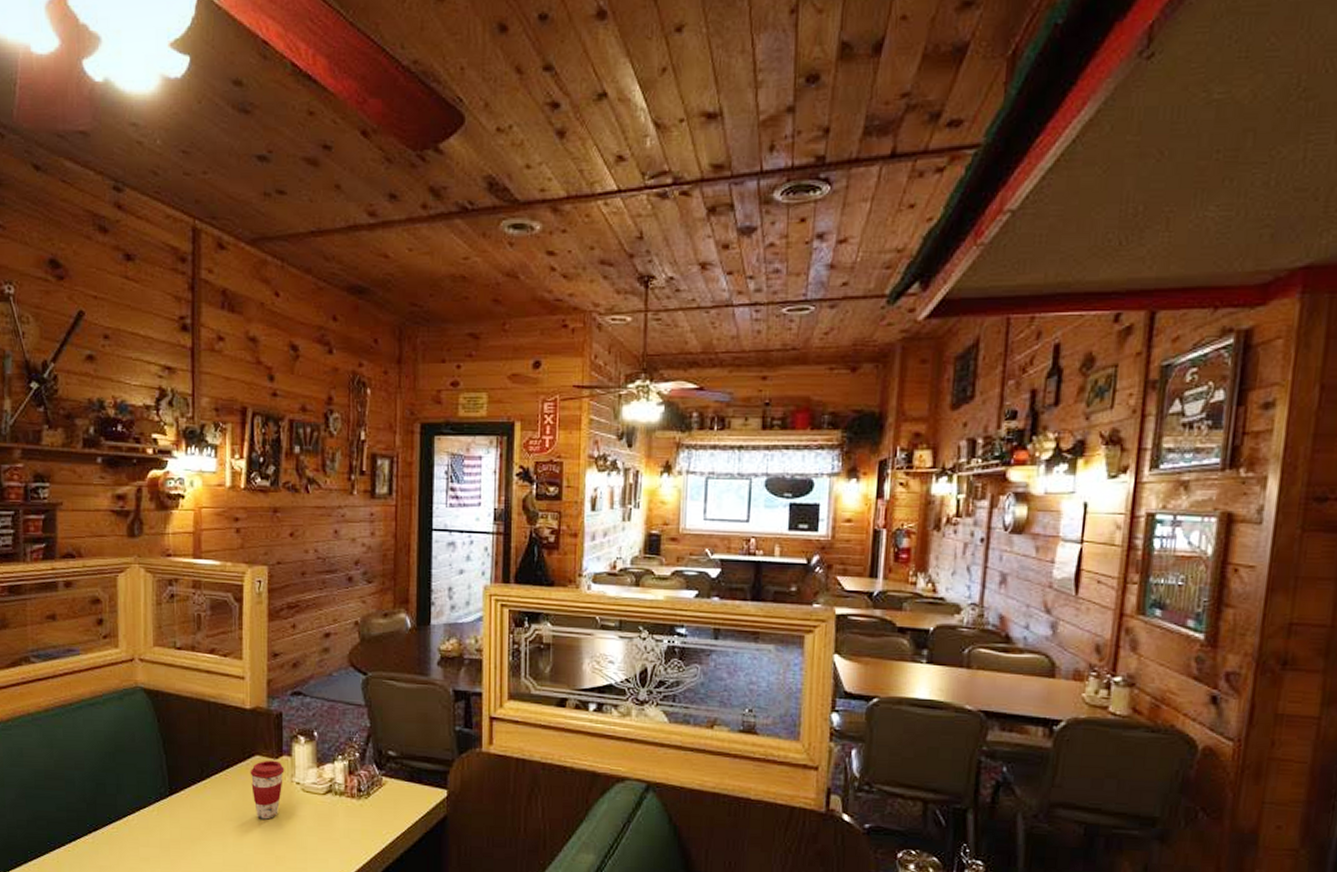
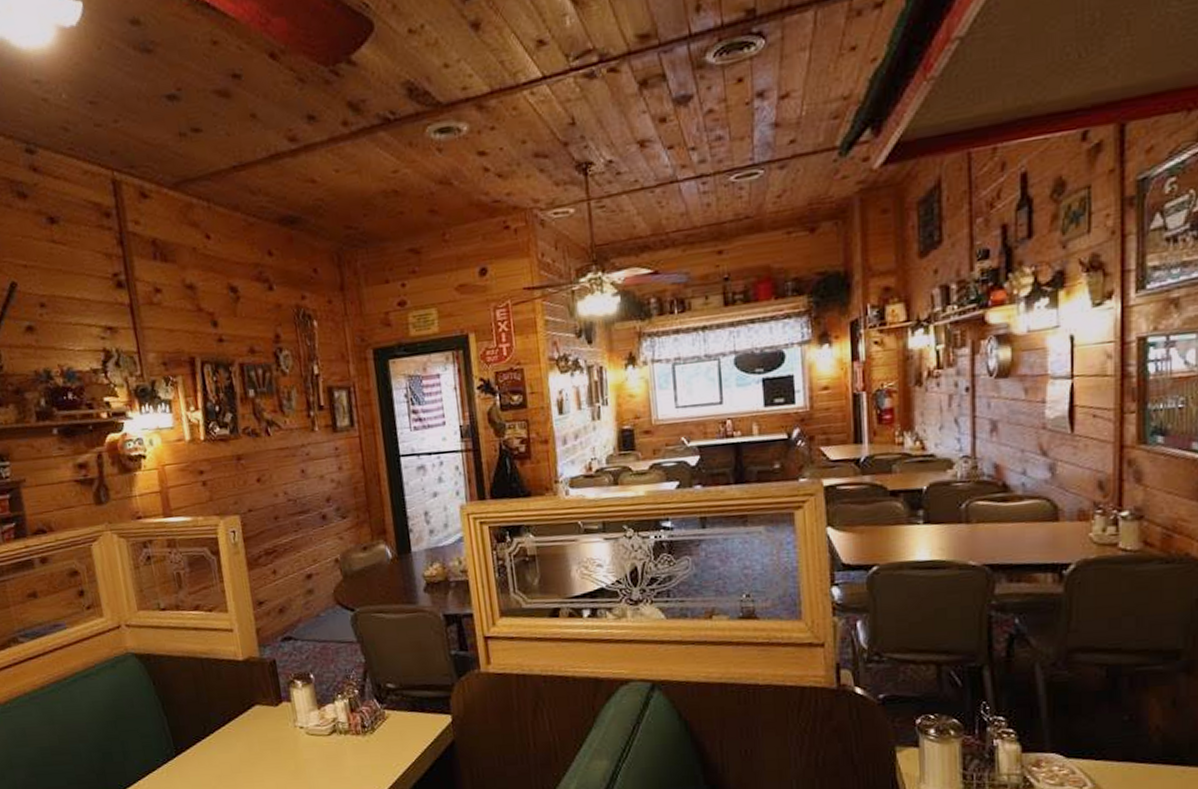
coffee cup: present [250,760,285,820] -> none [252,707,287,768]

